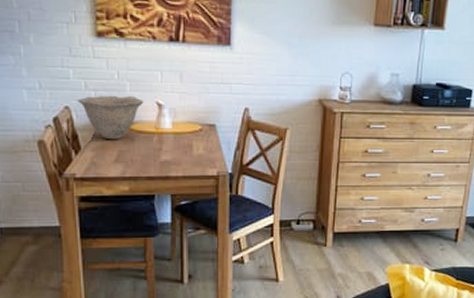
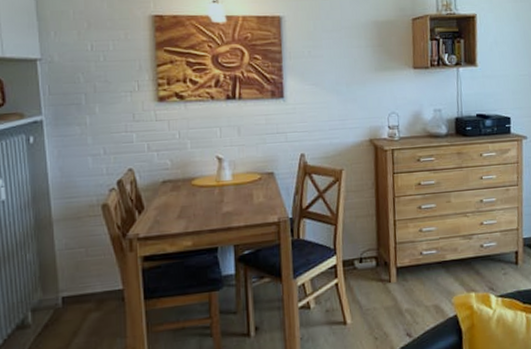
bowl: present [77,96,144,140] -> none [140,153,205,197]

